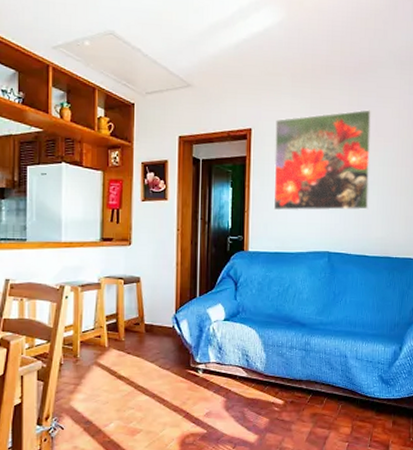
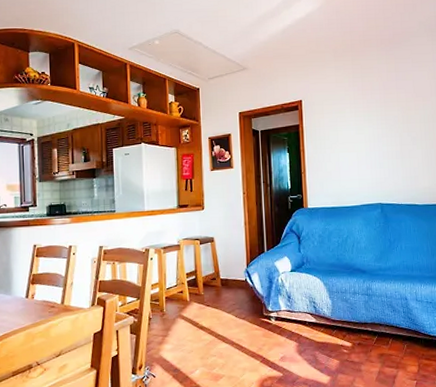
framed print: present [273,109,371,211] -> none [322,74,414,170]

